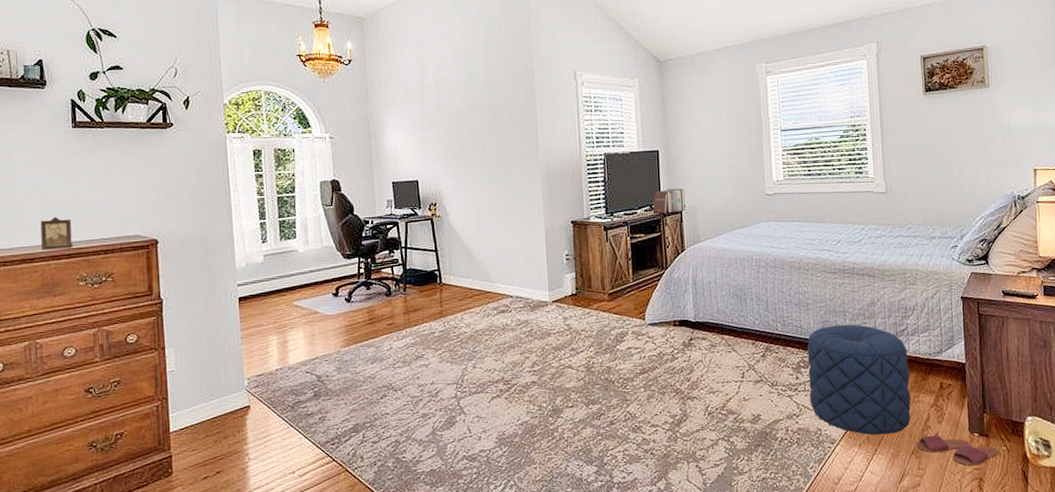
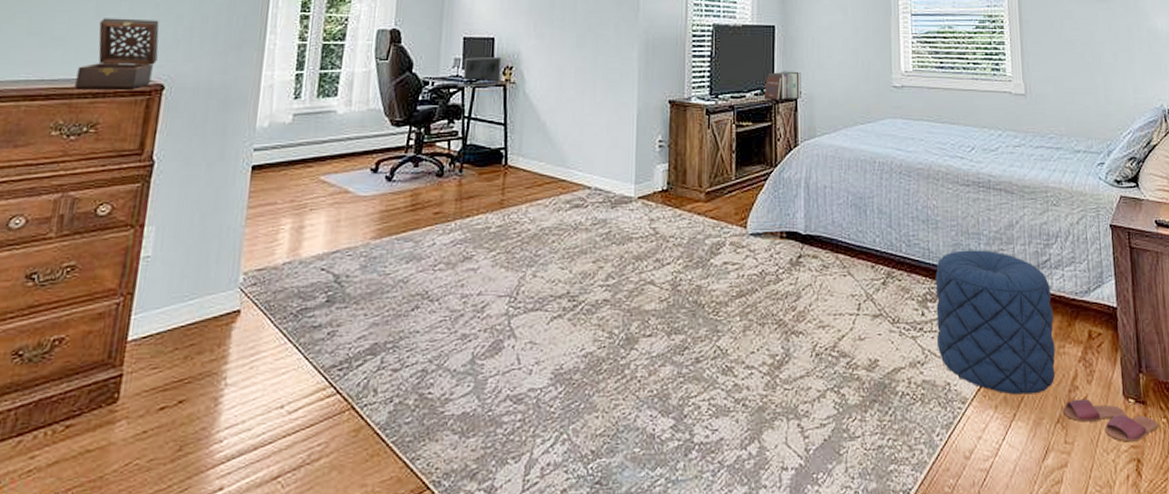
photo frame: present [40,217,72,250] -> none [12,47,60,87]
jewelry box: none [88,188,148,248] -> present [75,18,159,91]
laptop: none [391,195,428,224] -> present [456,56,502,88]

